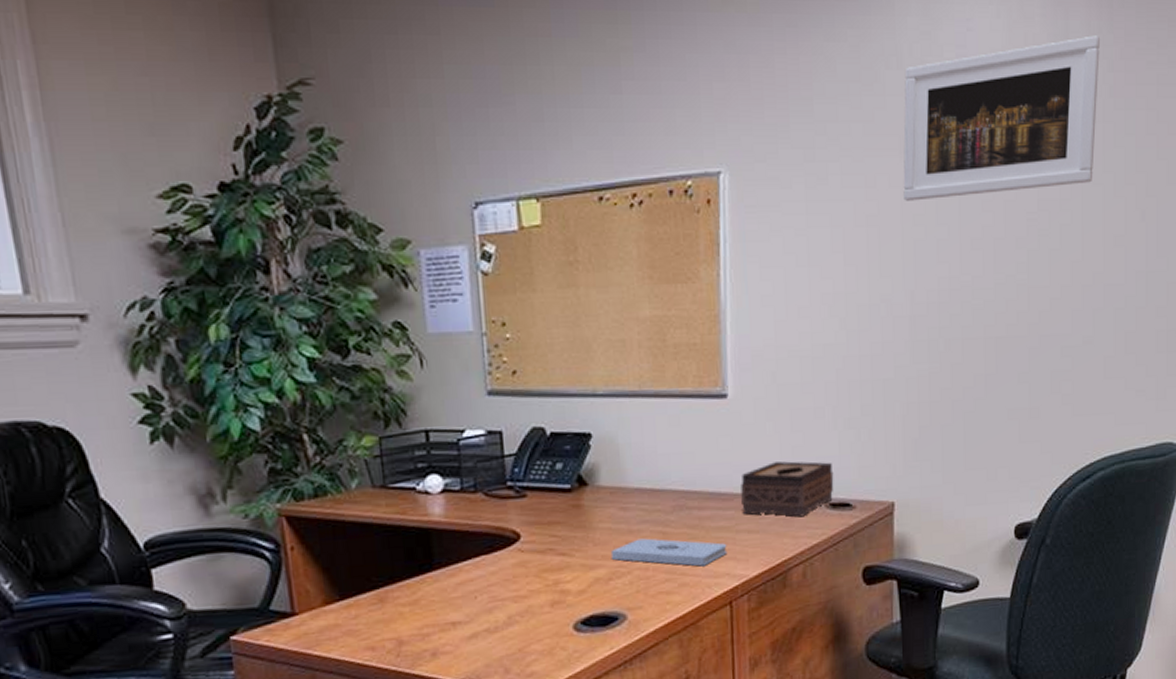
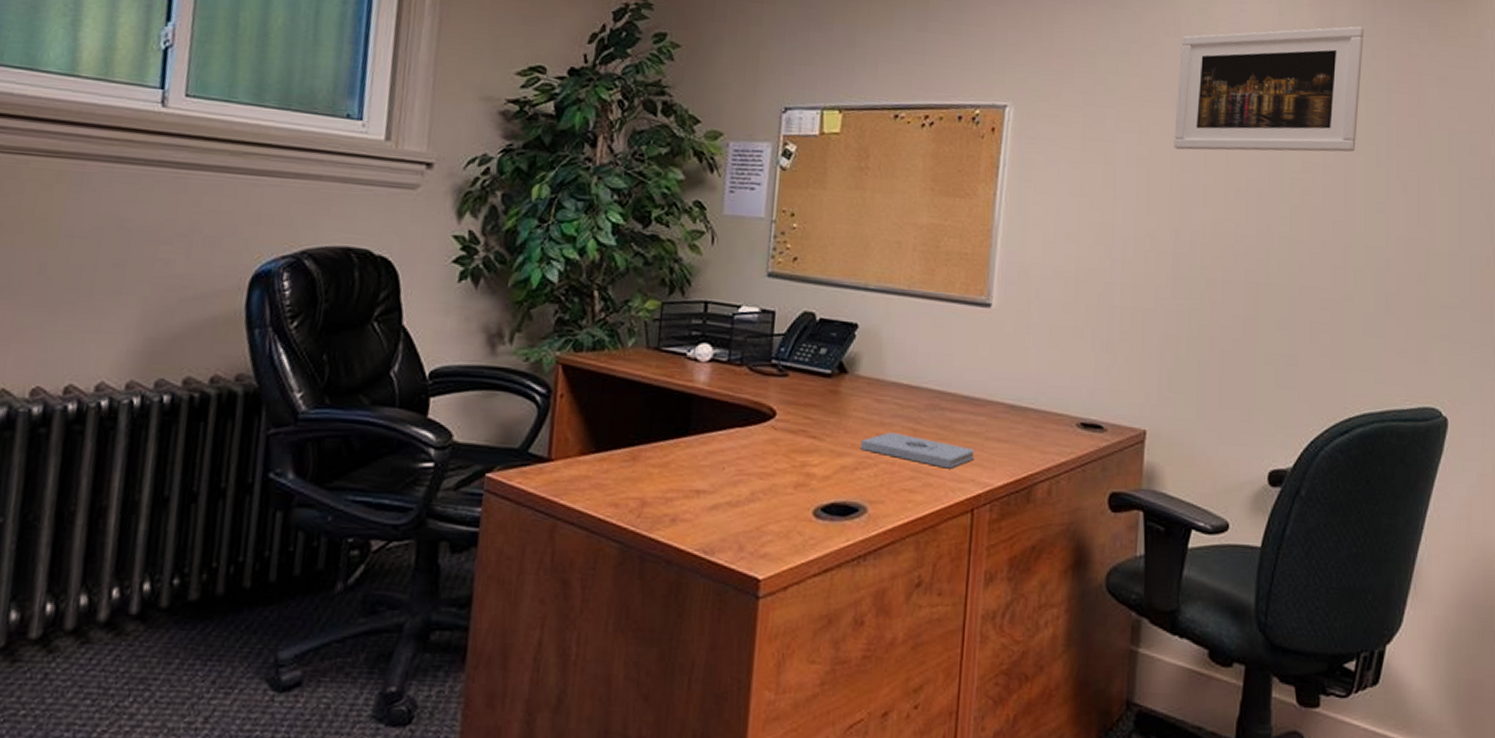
tissue box: present [741,461,834,518] -> none [993,374,1088,433]

